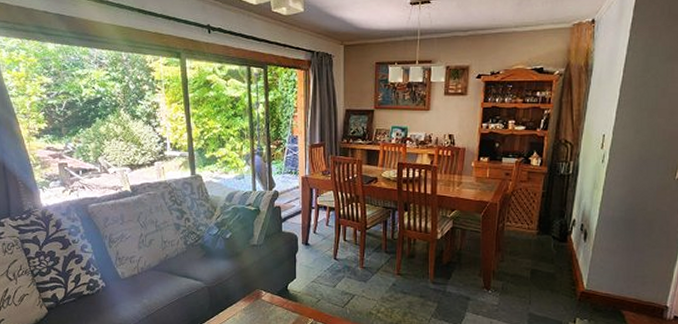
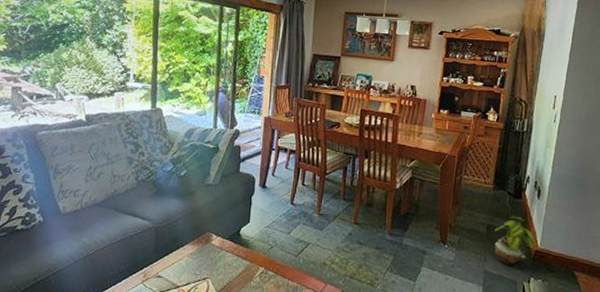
potted plant: none [538,259,581,308] -> present [494,216,535,266]

